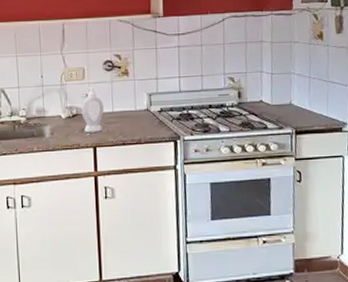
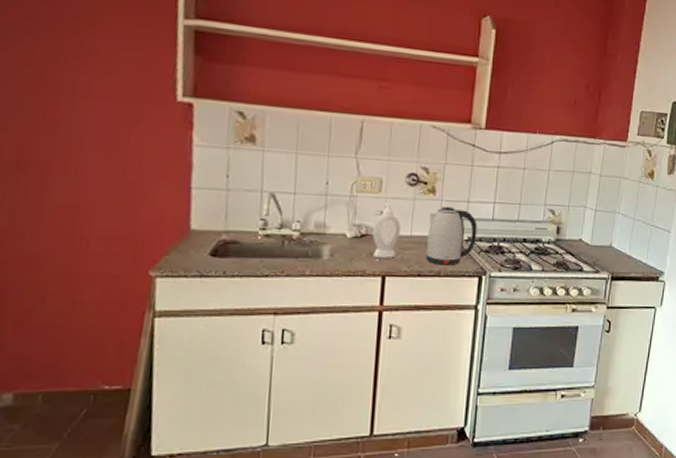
kettle: none [126,84,168,134] -> present [425,206,478,266]

